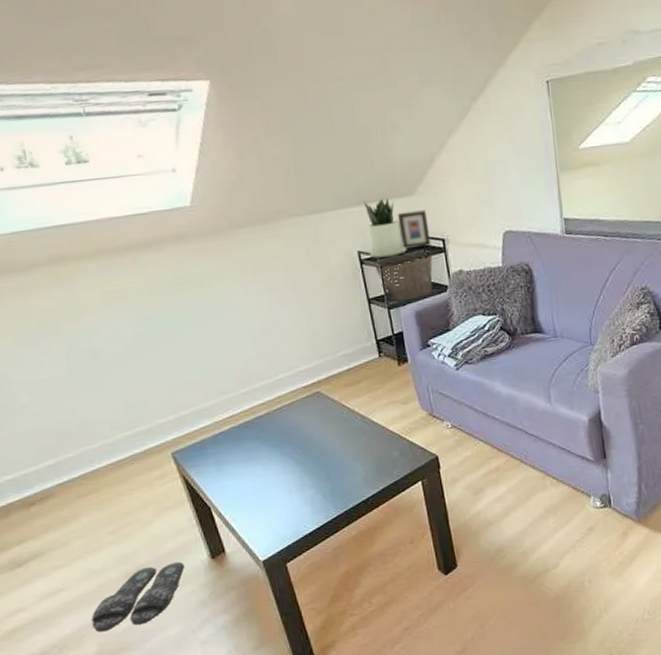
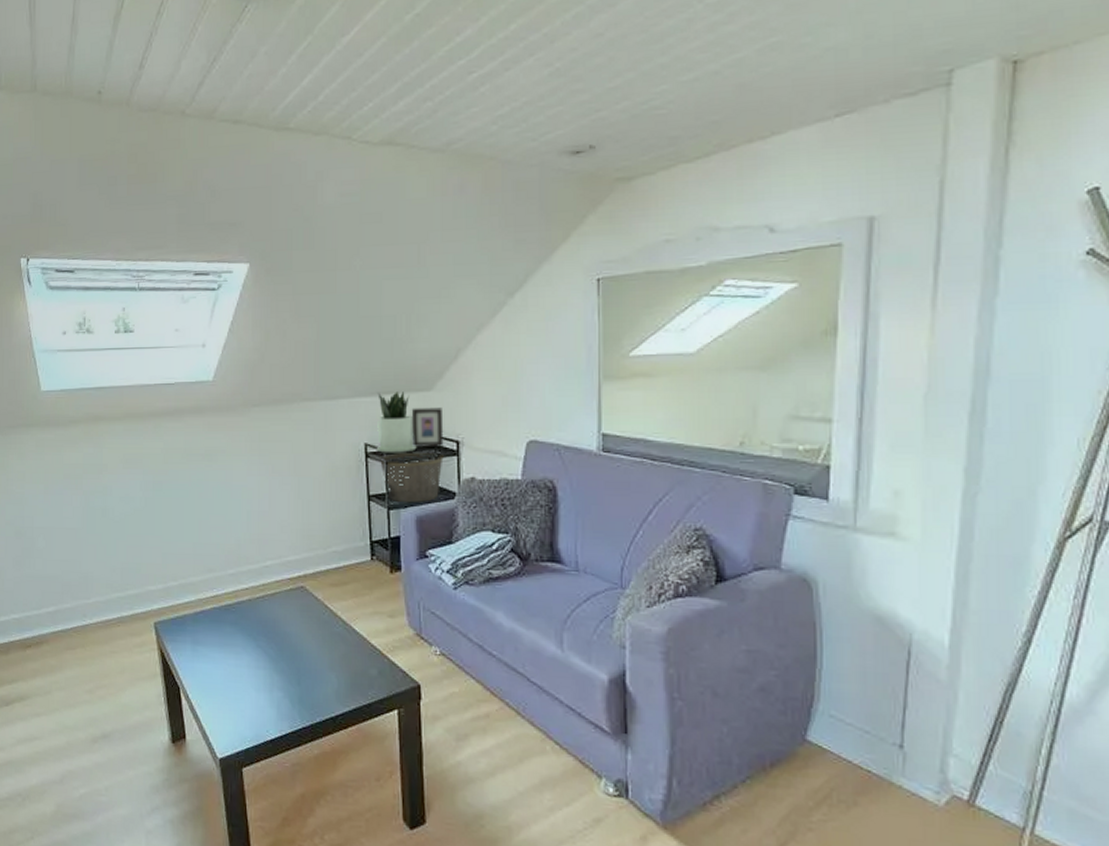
slippers: present [90,562,184,632] -> none [54,735,145,795]

